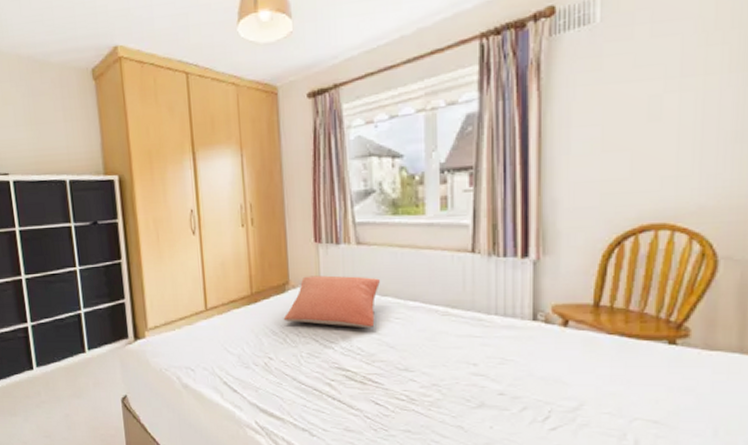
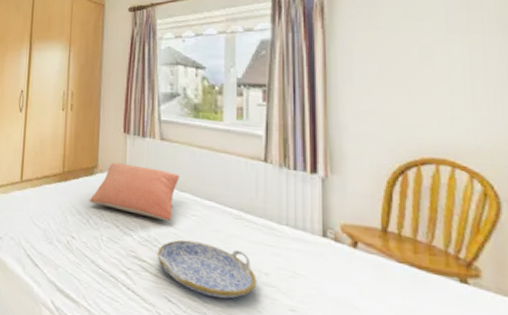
serving tray: none [361,344,465,394] -> present [157,240,257,299]

